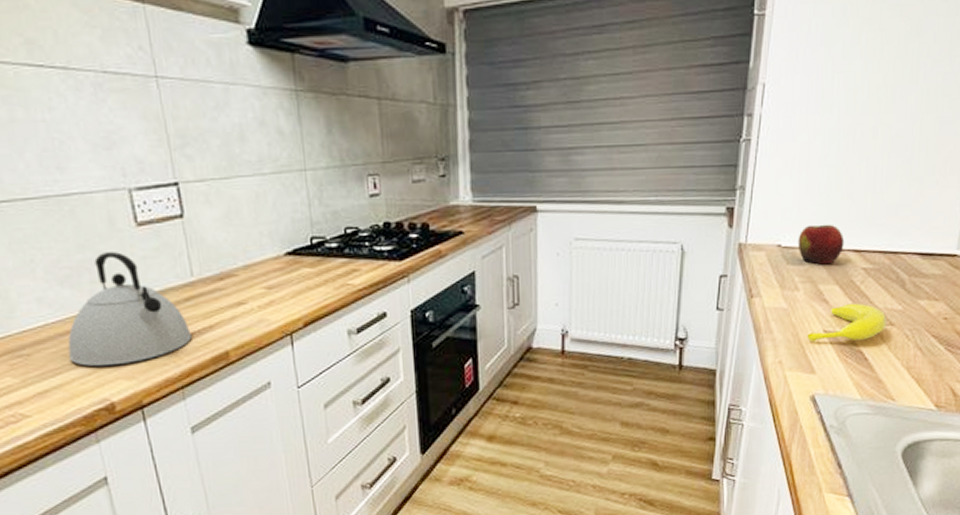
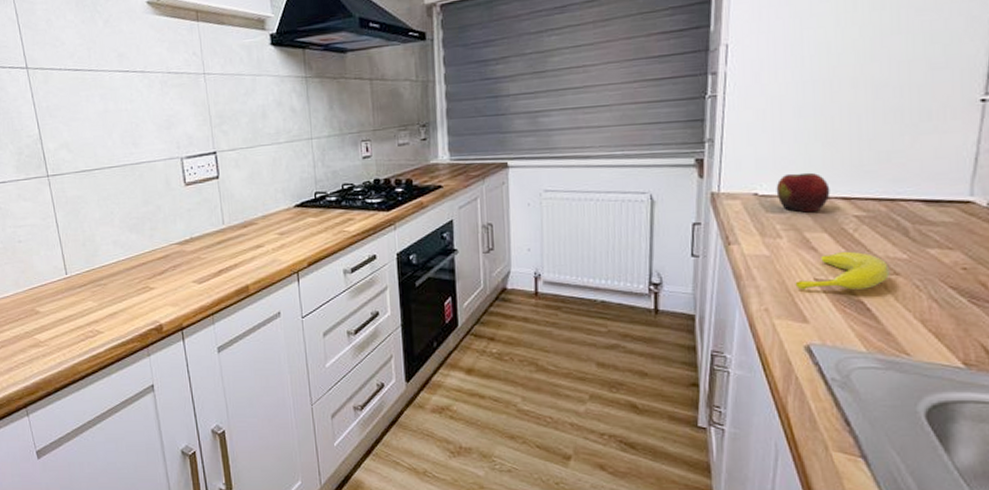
kettle: present [67,252,192,366] -> none [132,206,221,294]

